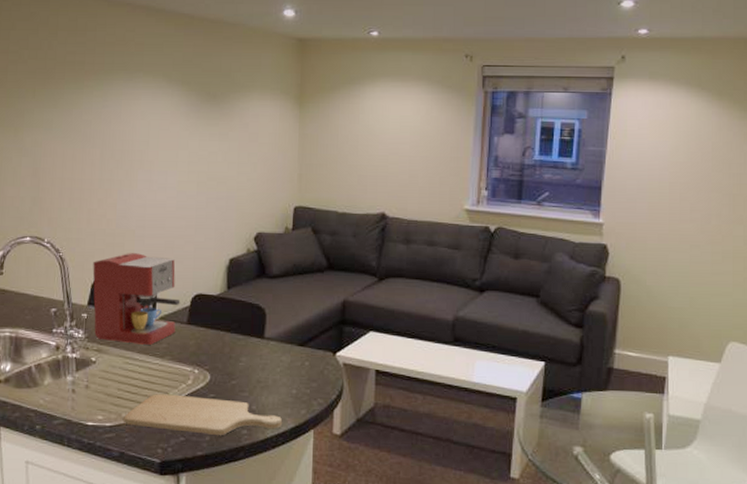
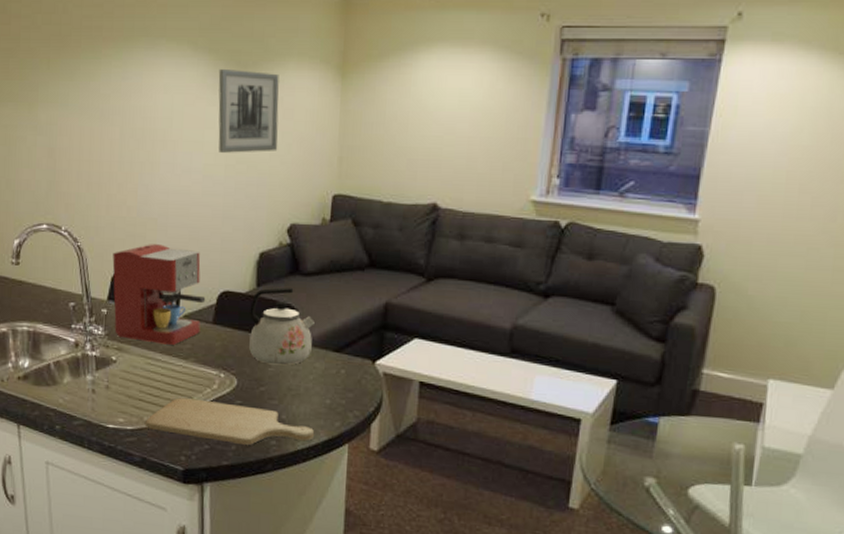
wall art: none [190,98,245,171] -> present [218,68,279,153]
kettle: none [221,289,280,360] -> present [249,287,315,366]

